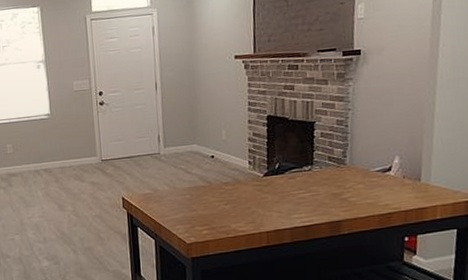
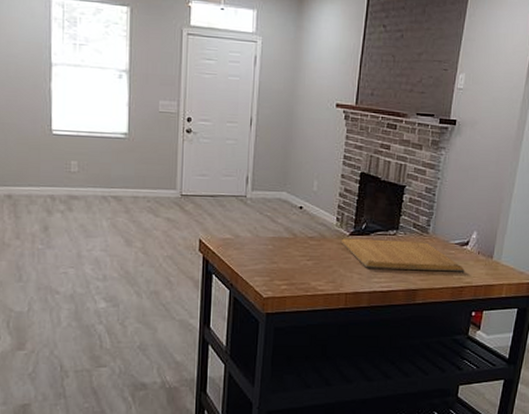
chopping board: none [255,173,391,206] -> present [340,238,465,272]

